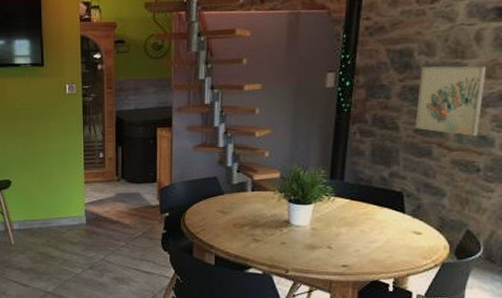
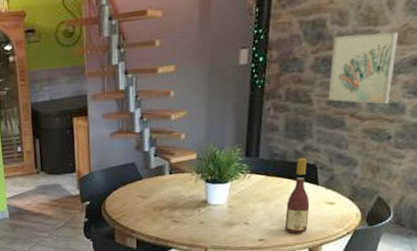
wine bottle: none [369,184,396,261] -> present [284,157,310,233]

